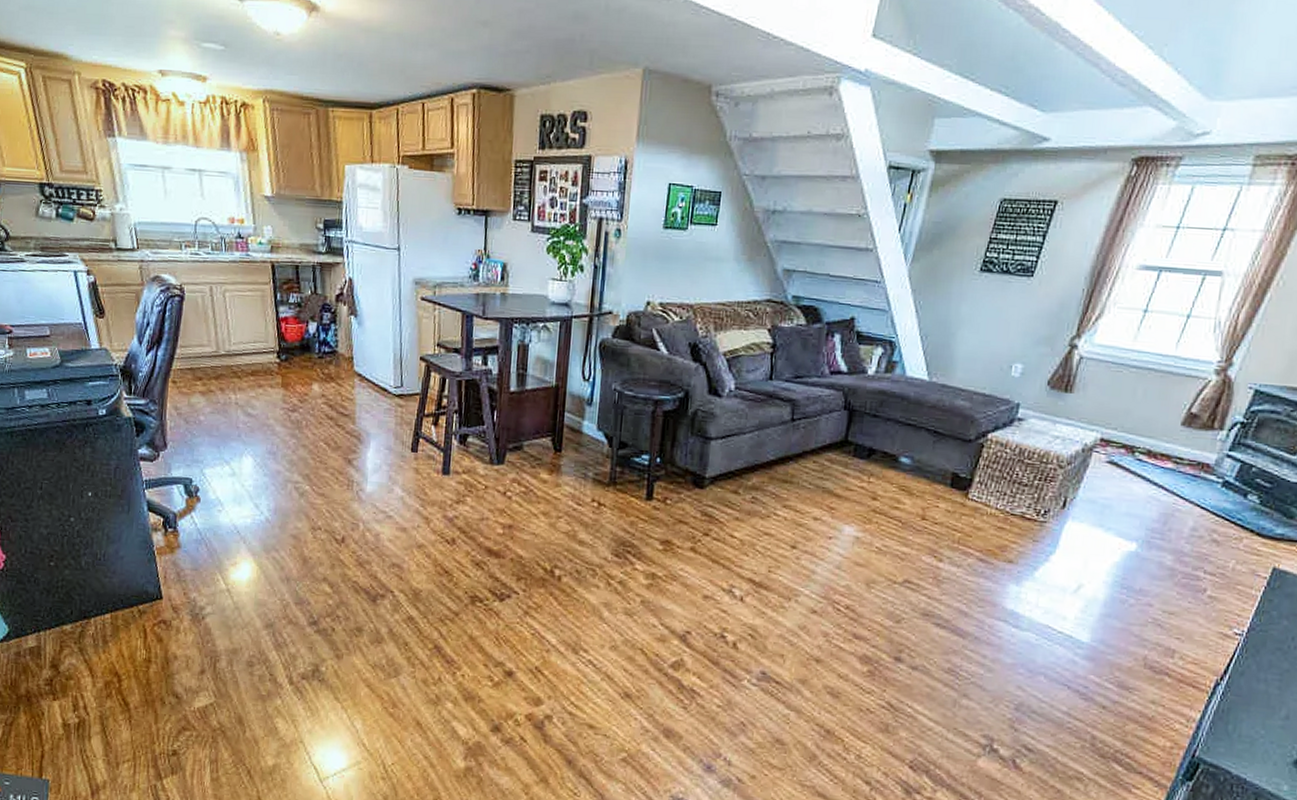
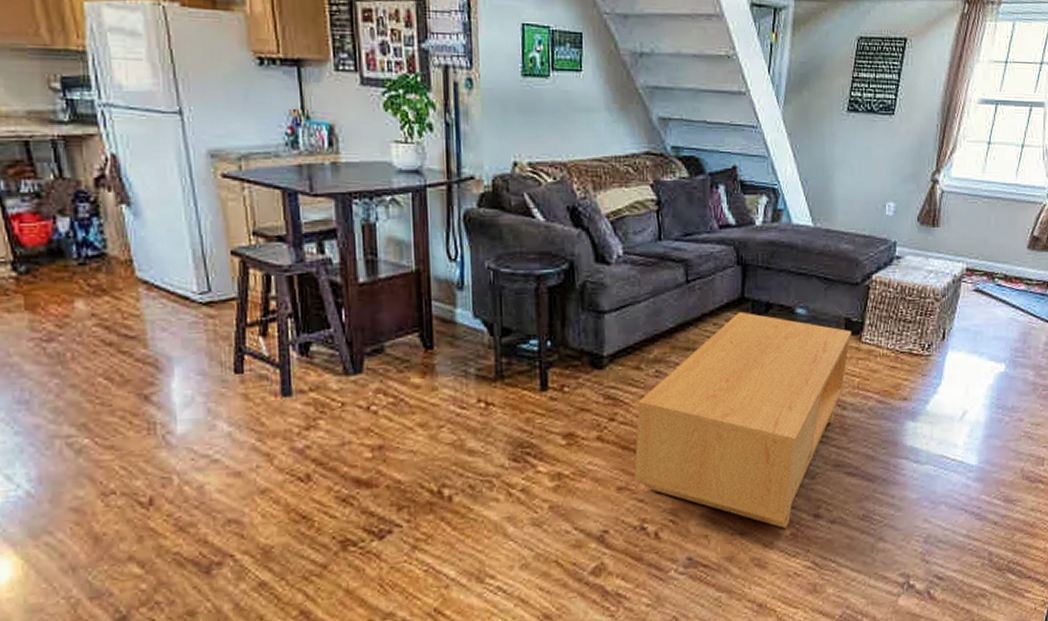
coffee table: none [720,453,957,664] -> present [634,311,851,528]

